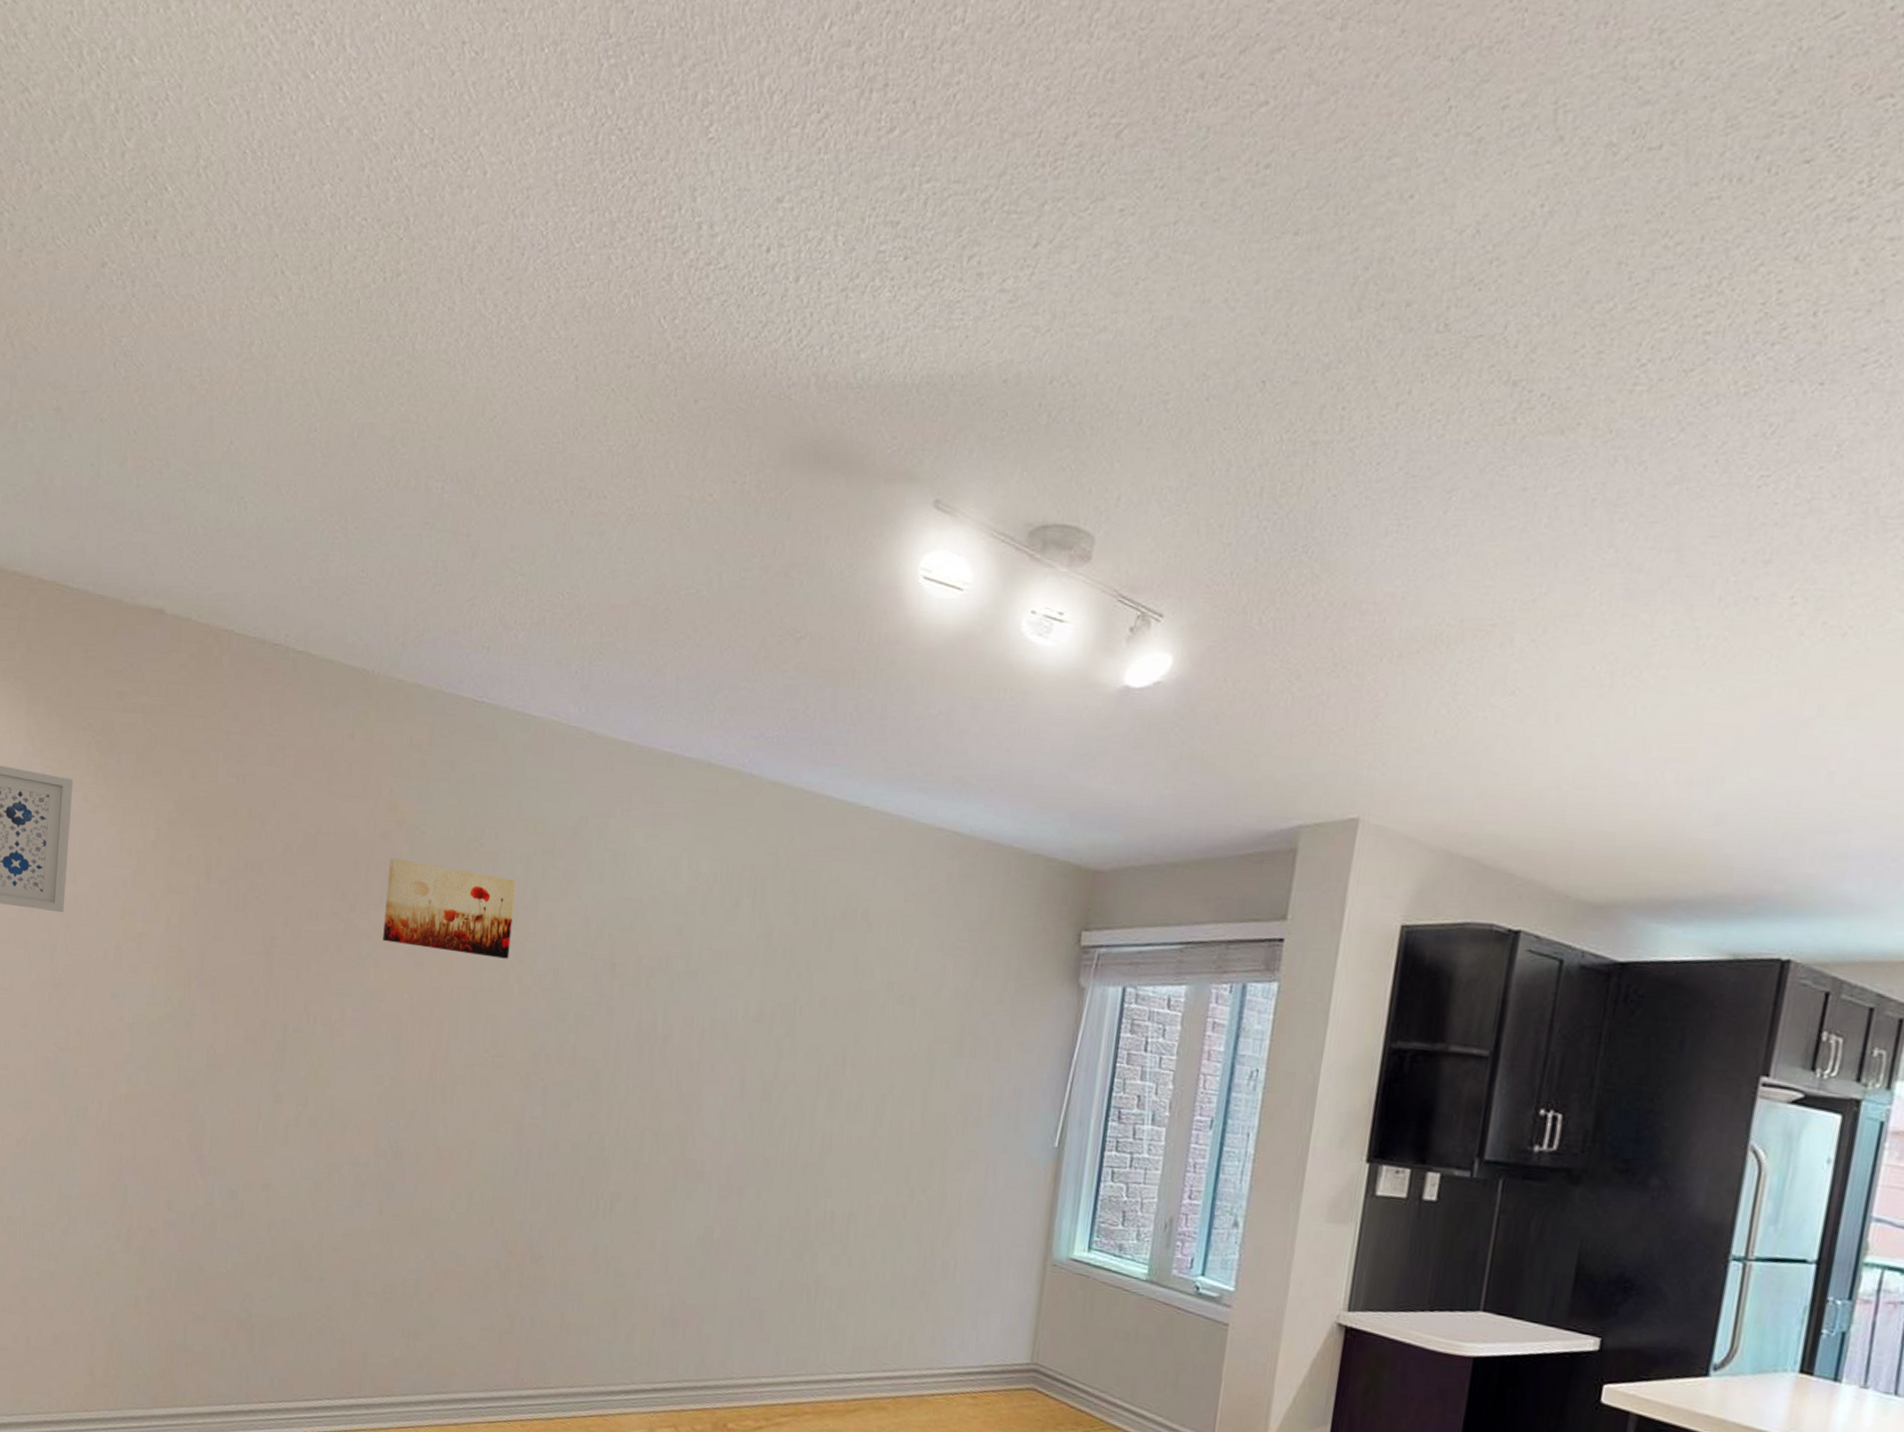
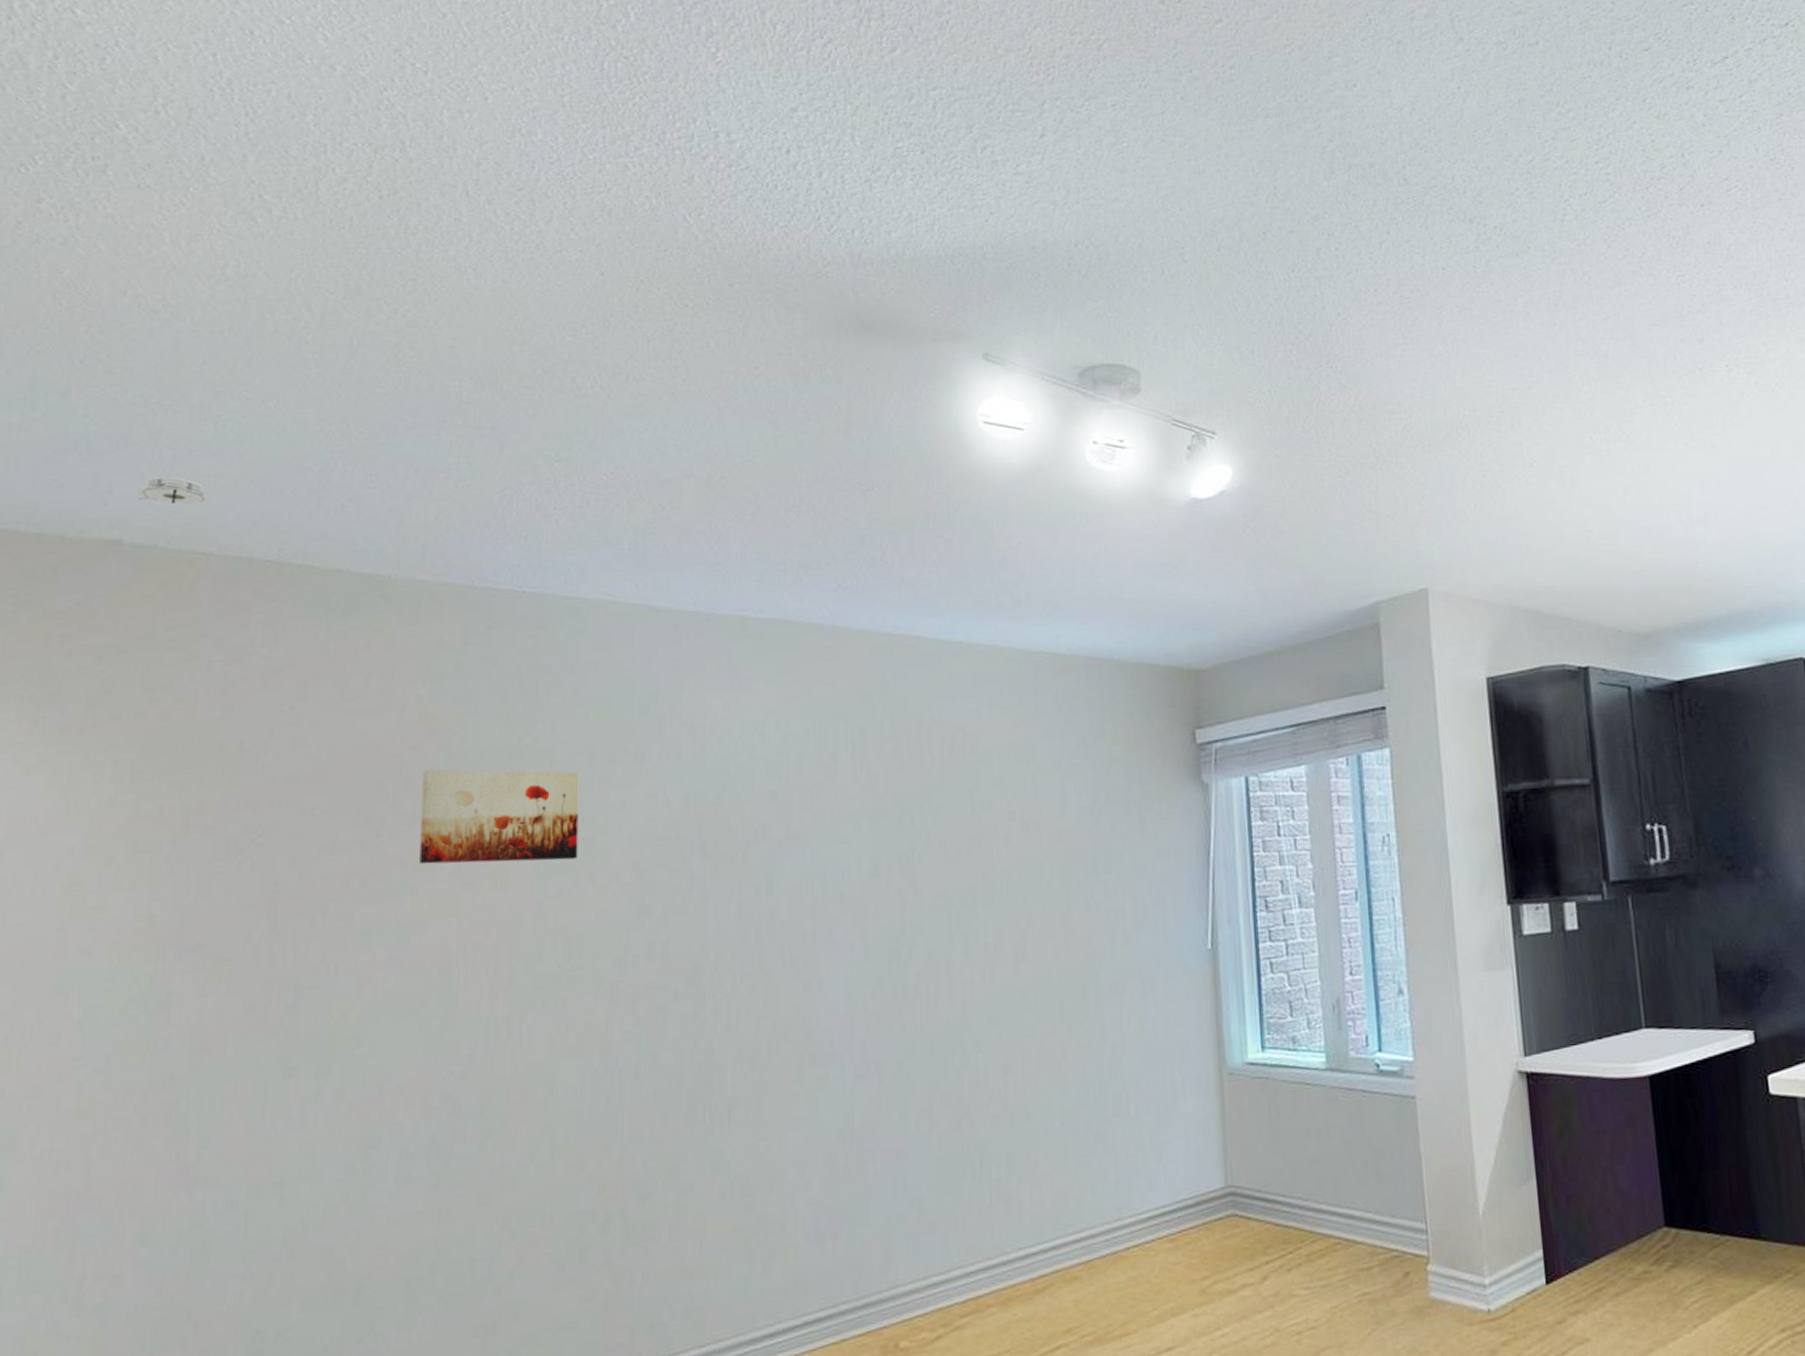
smoke detector: none [177,553,232,582] -> present [138,477,209,504]

